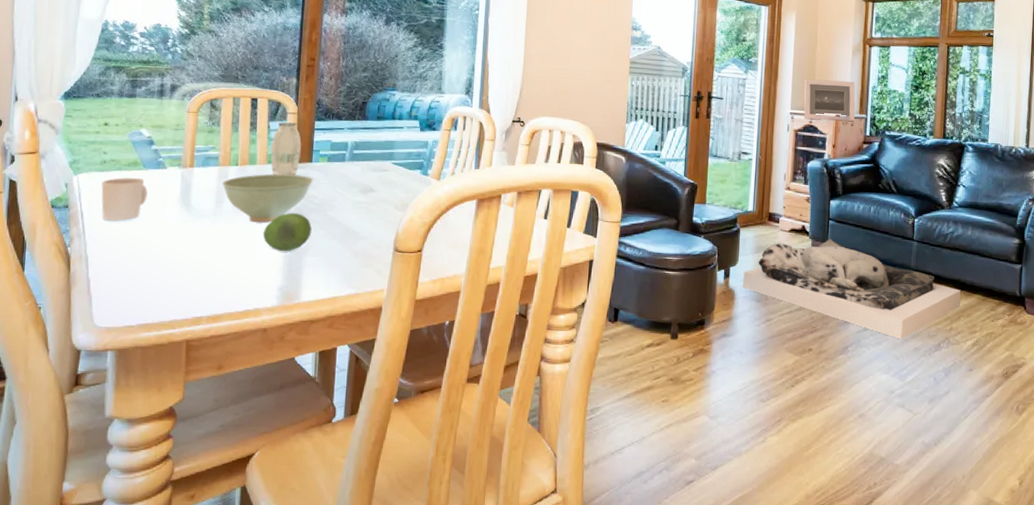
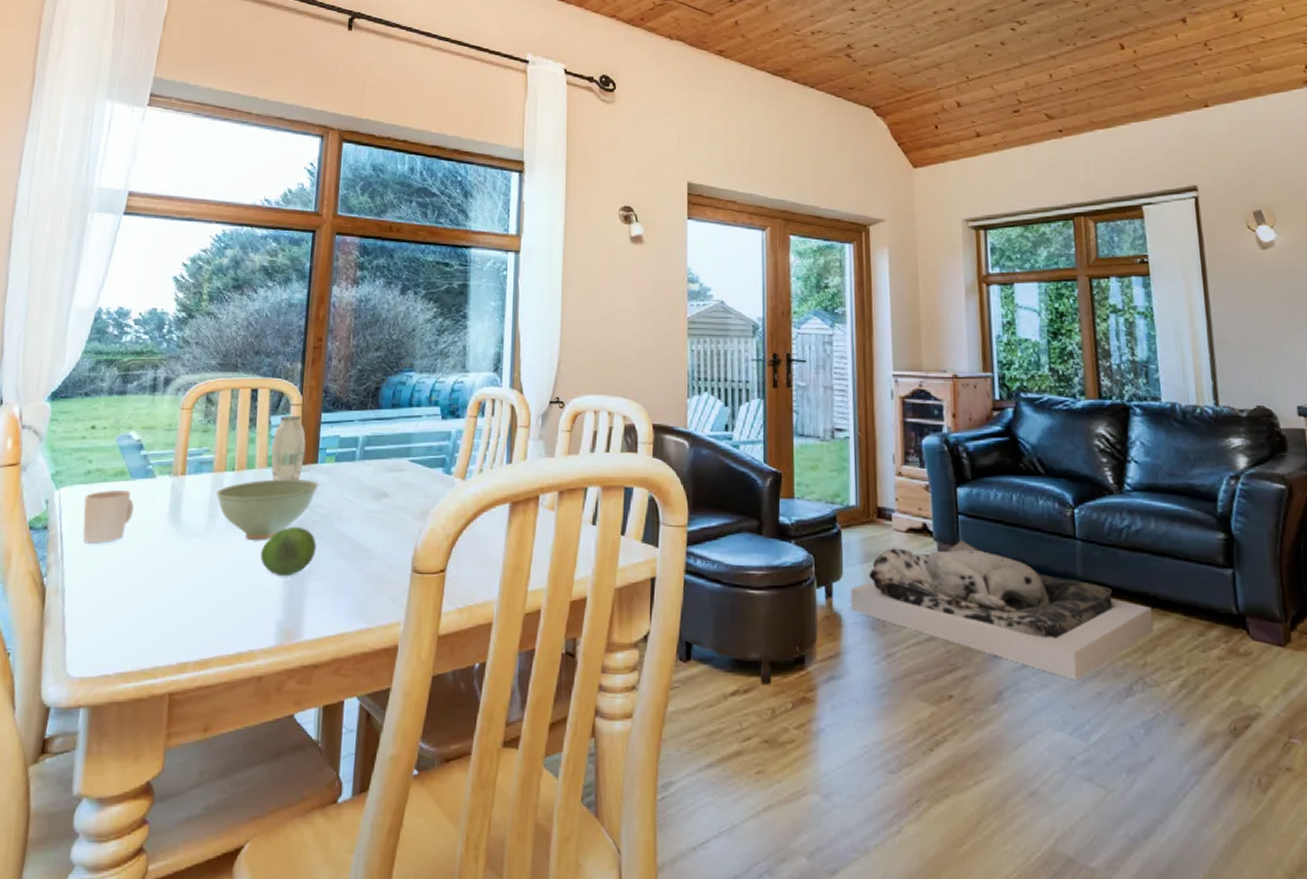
picture frame: present [804,79,855,122] -> none [907,331,978,383]

